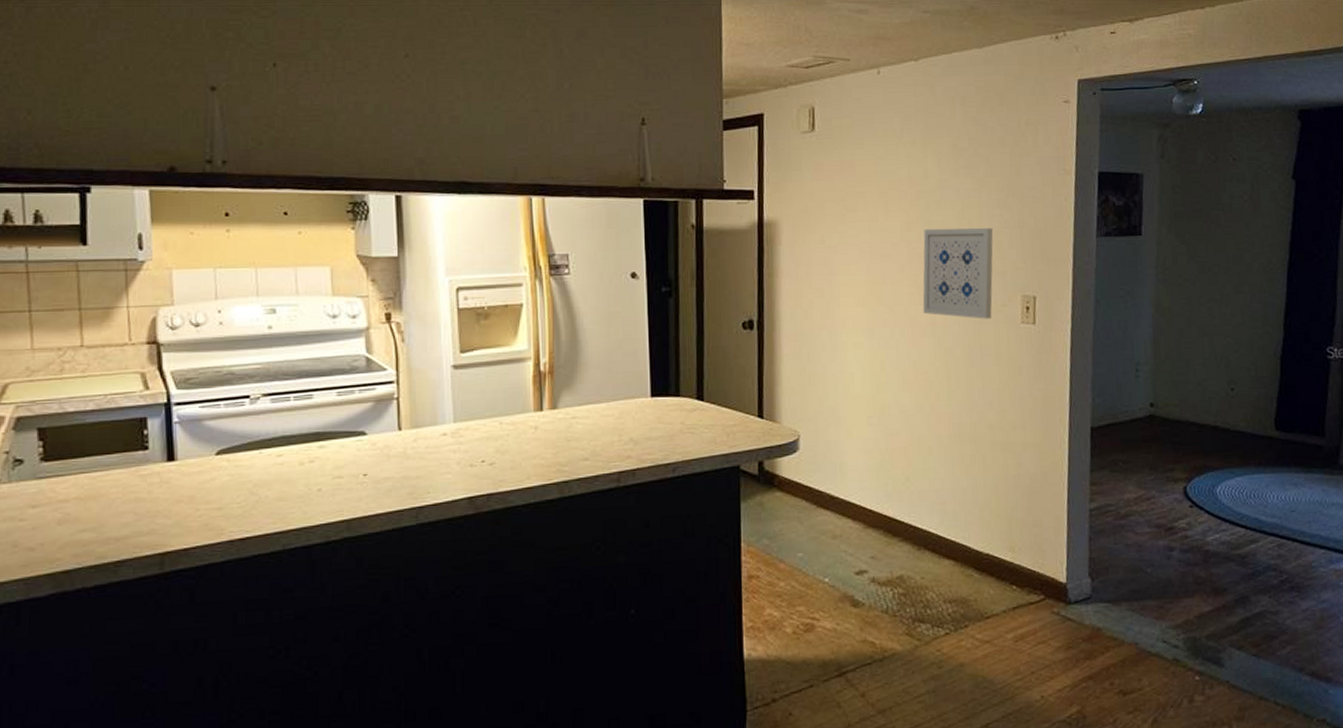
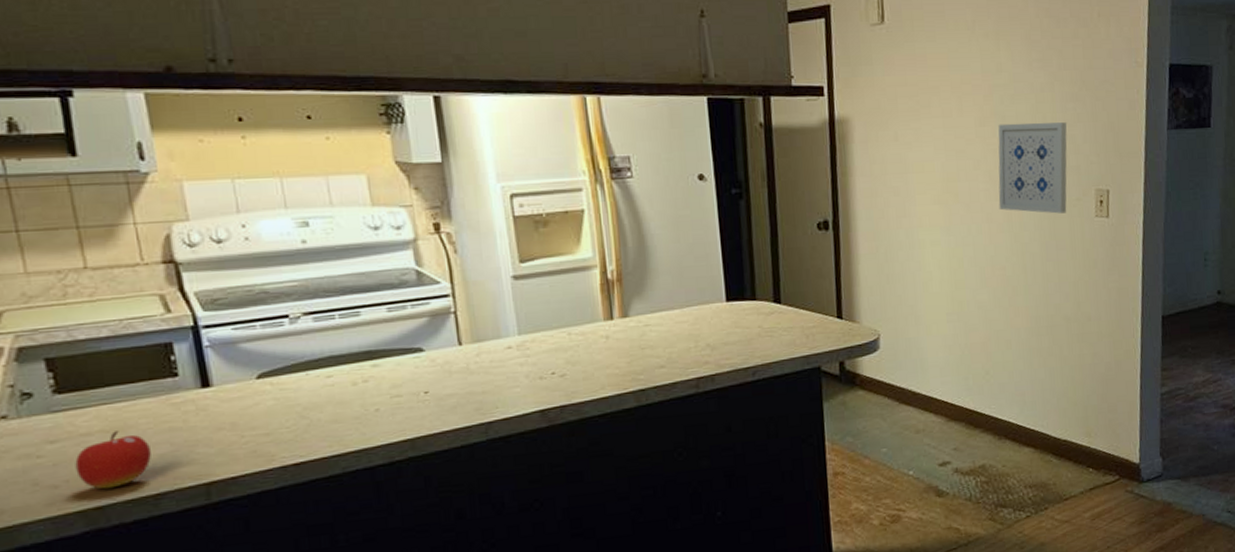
fruit: none [51,499,117,554] -> present [75,431,151,490]

